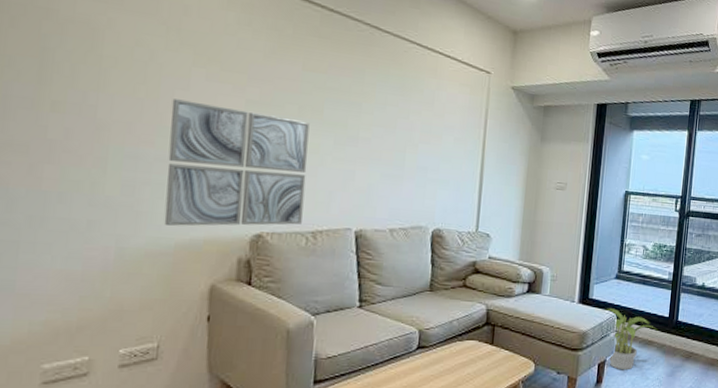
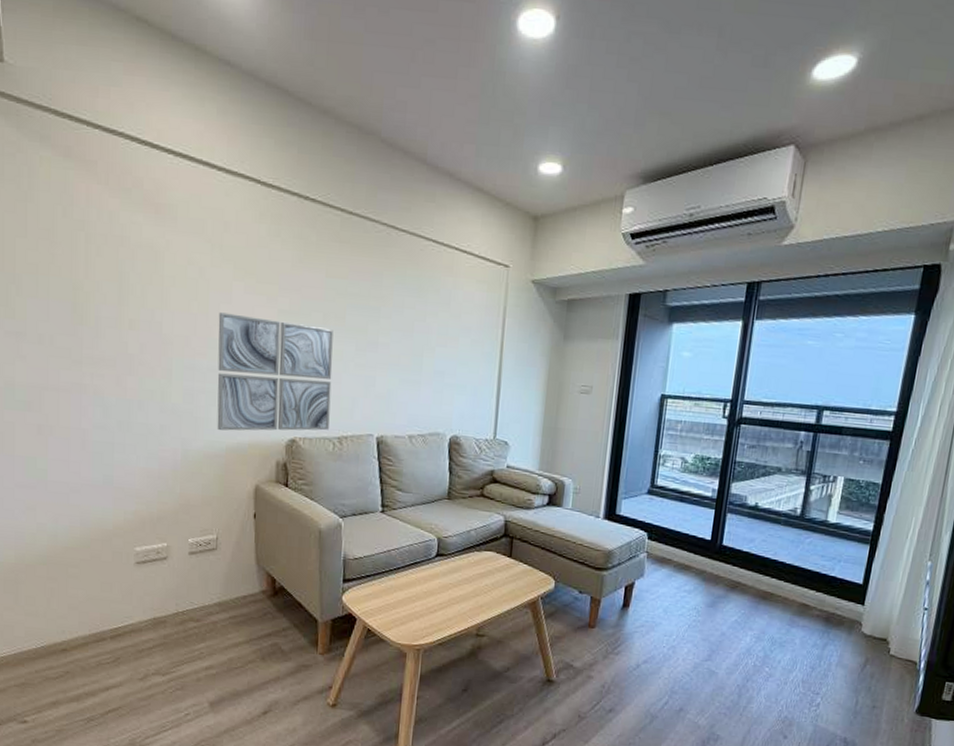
potted plant: present [604,308,657,370] -> none [633,526,696,596]

